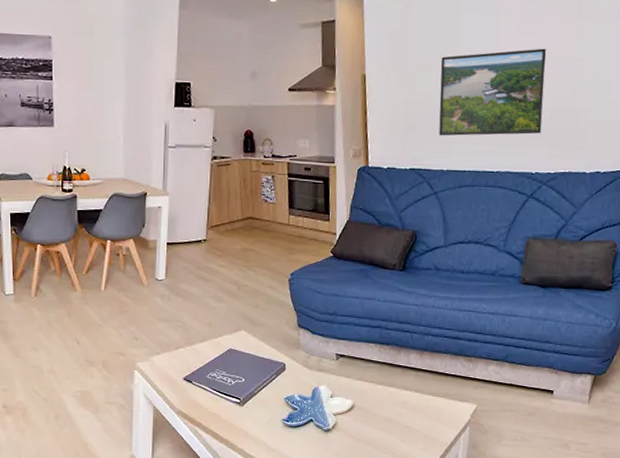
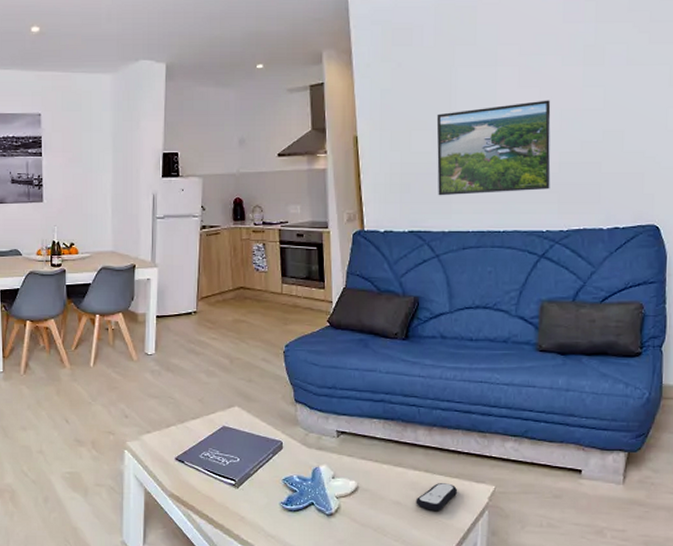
remote control: none [405,402,444,426] -> present [416,483,458,511]

